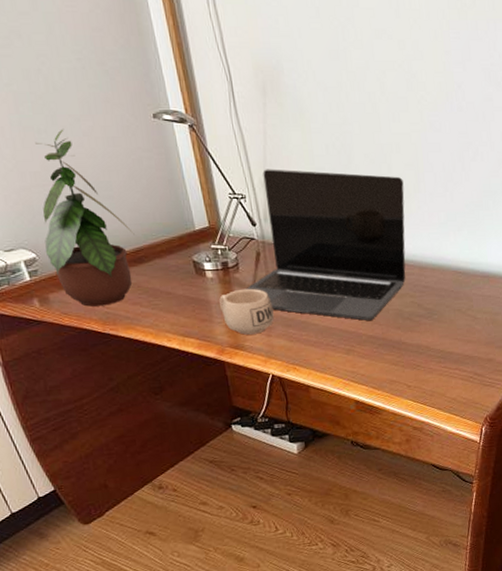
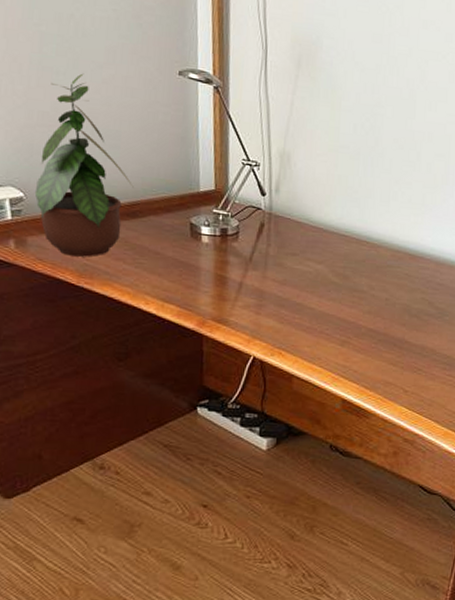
mug: present [219,288,274,335] -> none [210,259,268,310]
laptop: present [245,169,406,320] -> none [240,140,431,312]

